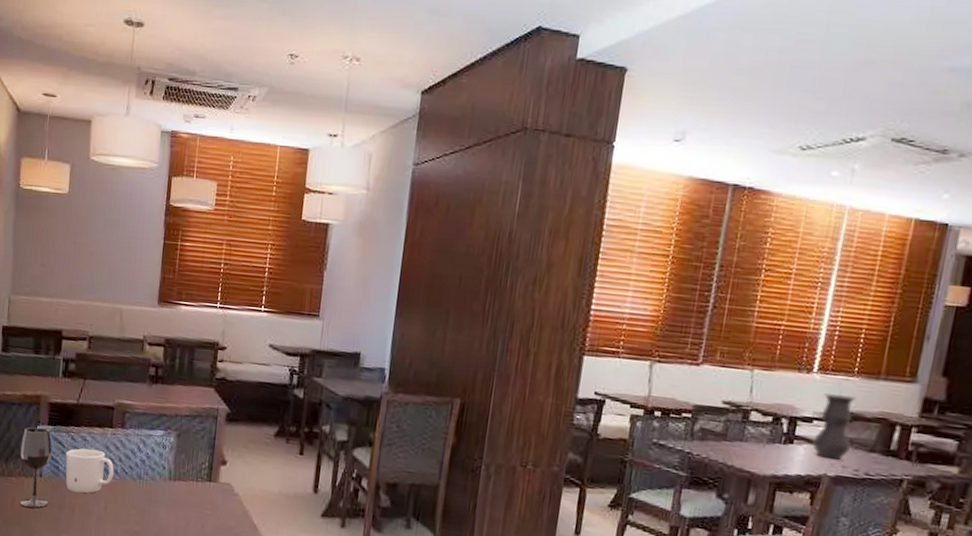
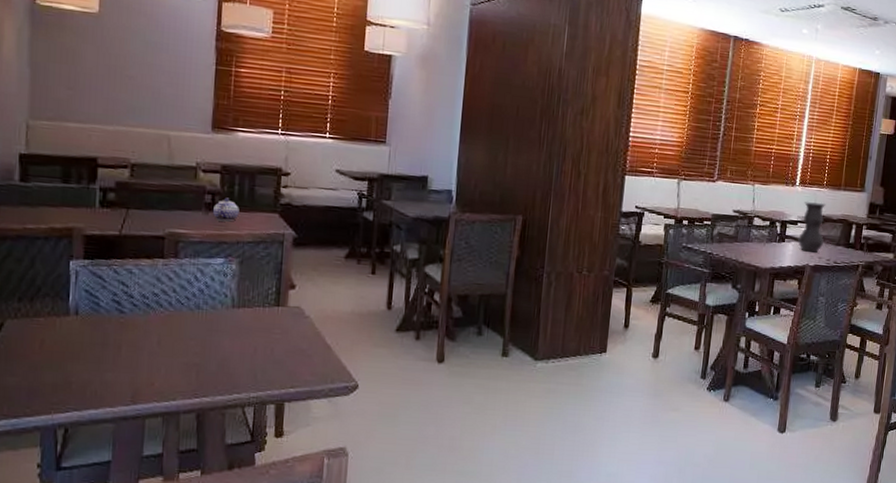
wine glass: present [20,427,52,509] -> none [49,262,90,350]
mug: present [65,448,114,494] -> none [107,281,167,329]
teapot: none [155,370,179,395] -> present [212,197,240,222]

